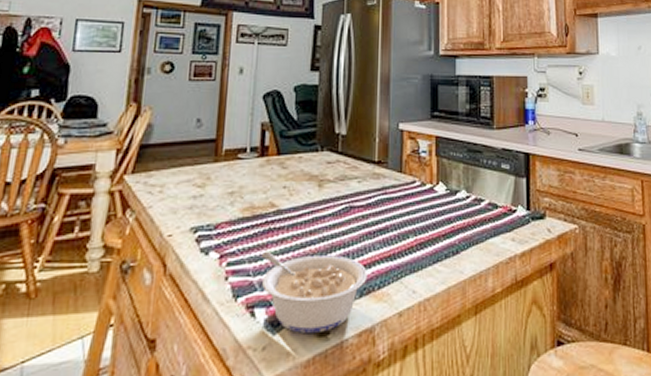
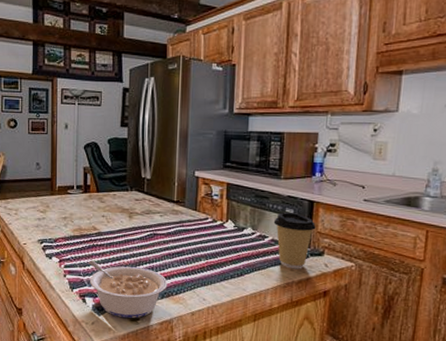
coffee cup: none [489,169,535,239] -> present [273,212,316,269]

